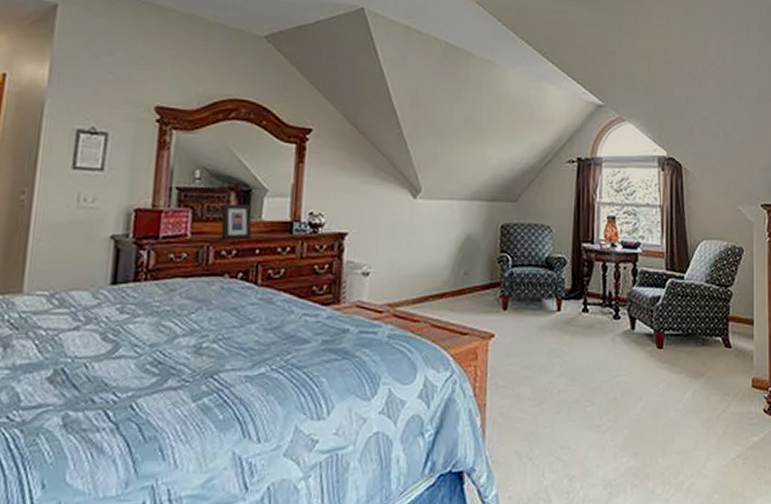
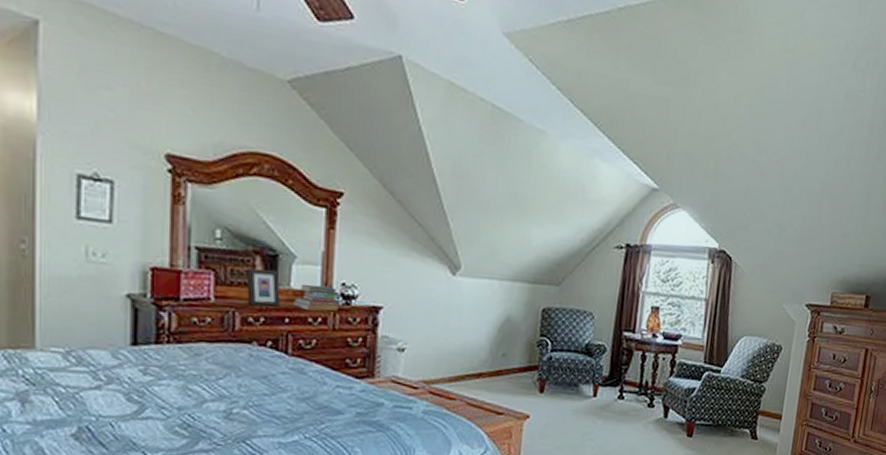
books: none [264,215,306,241] -> present [293,284,339,312]

